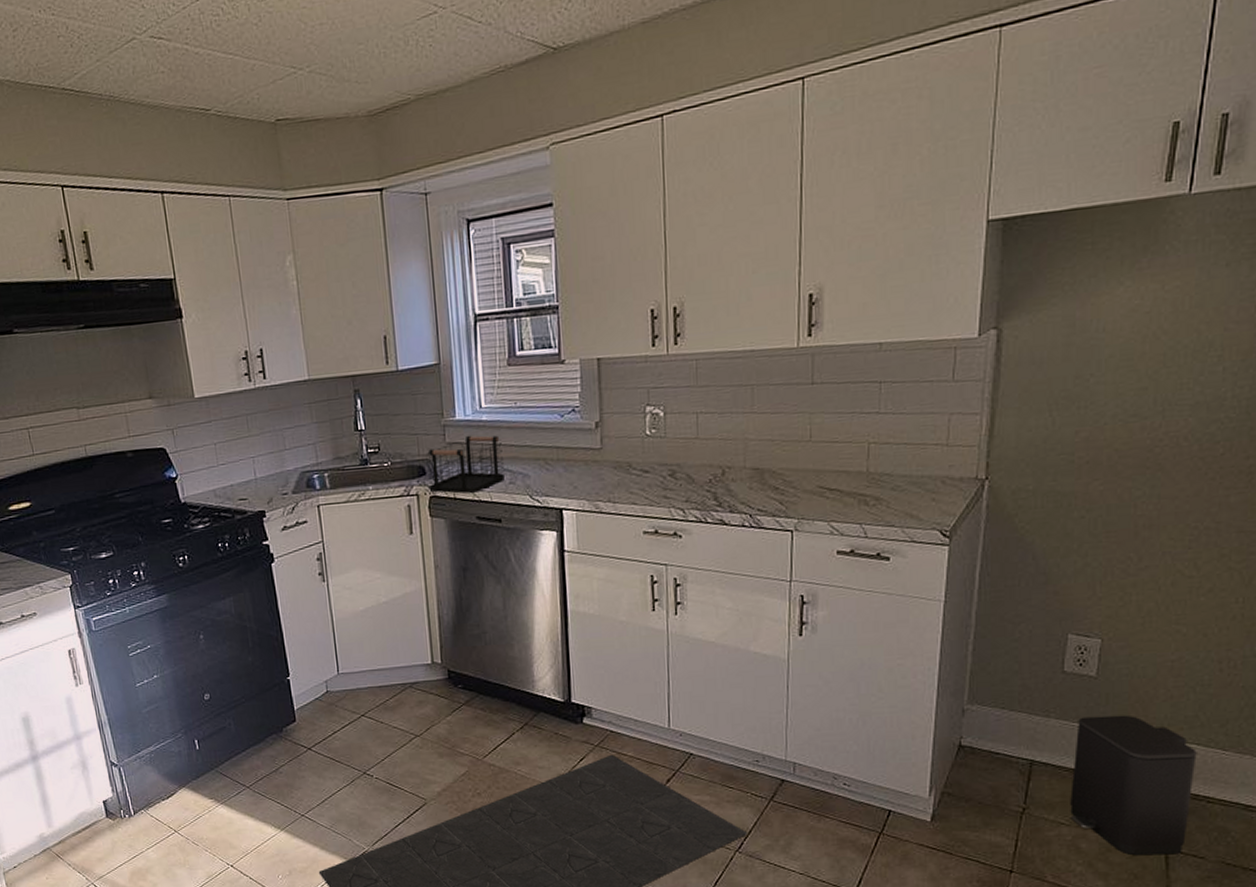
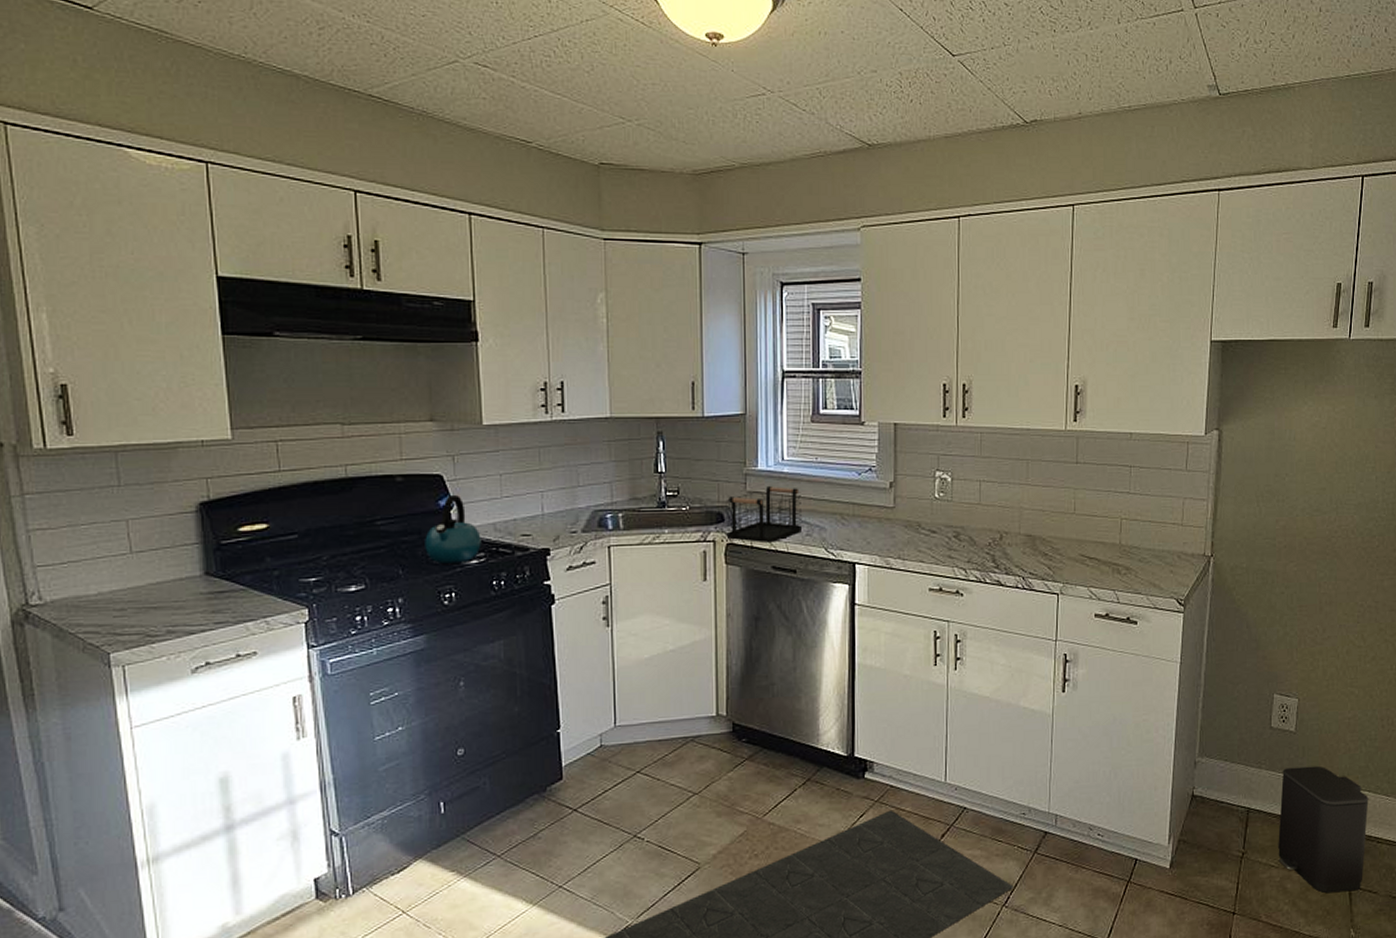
kettle: none [157,465,206,530] -> present [425,494,481,564]

